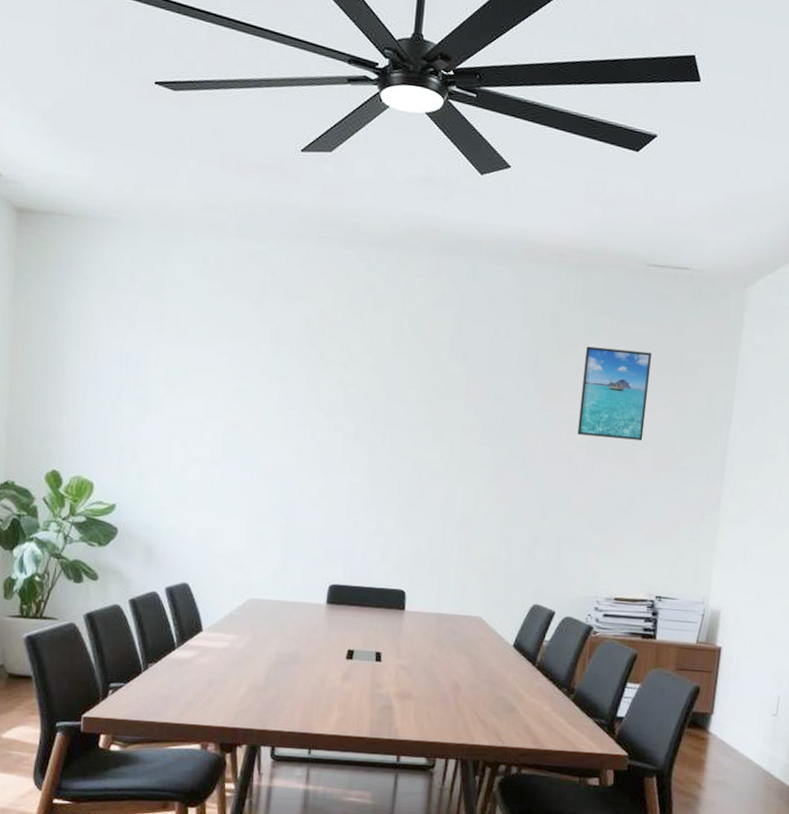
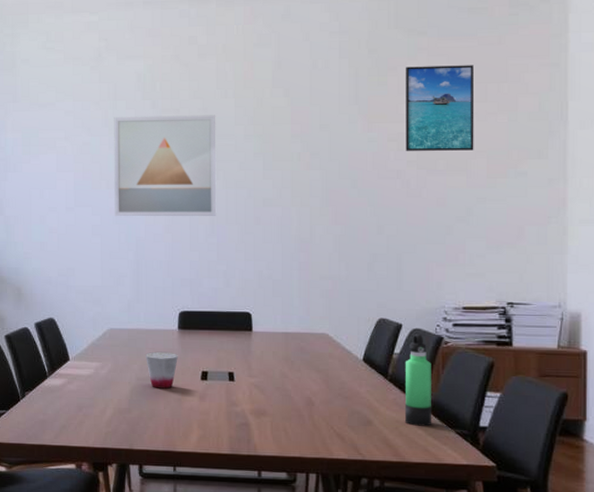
wall art: none [267,363,387,485] -> present [114,115,217,216]
cup: none [288,626,324,667] -> present [146,351,178,389]
thermos bottle: none [547,622,579,715] -> present [404,334,432,426]

